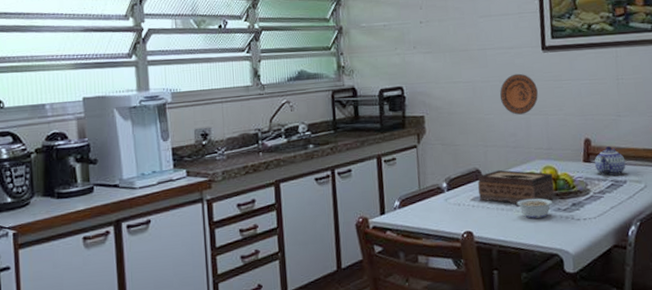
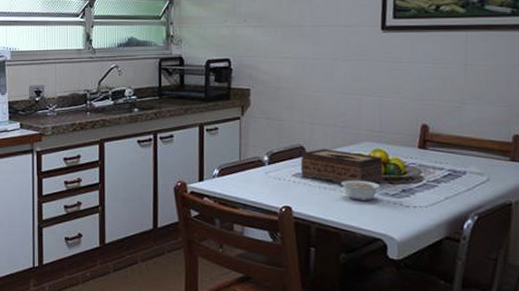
decorative plate: present [500,73,538,115] -> none [332,52,373,95]
teapot: present [594,146,626,176] -> none [430,134,467,165]

